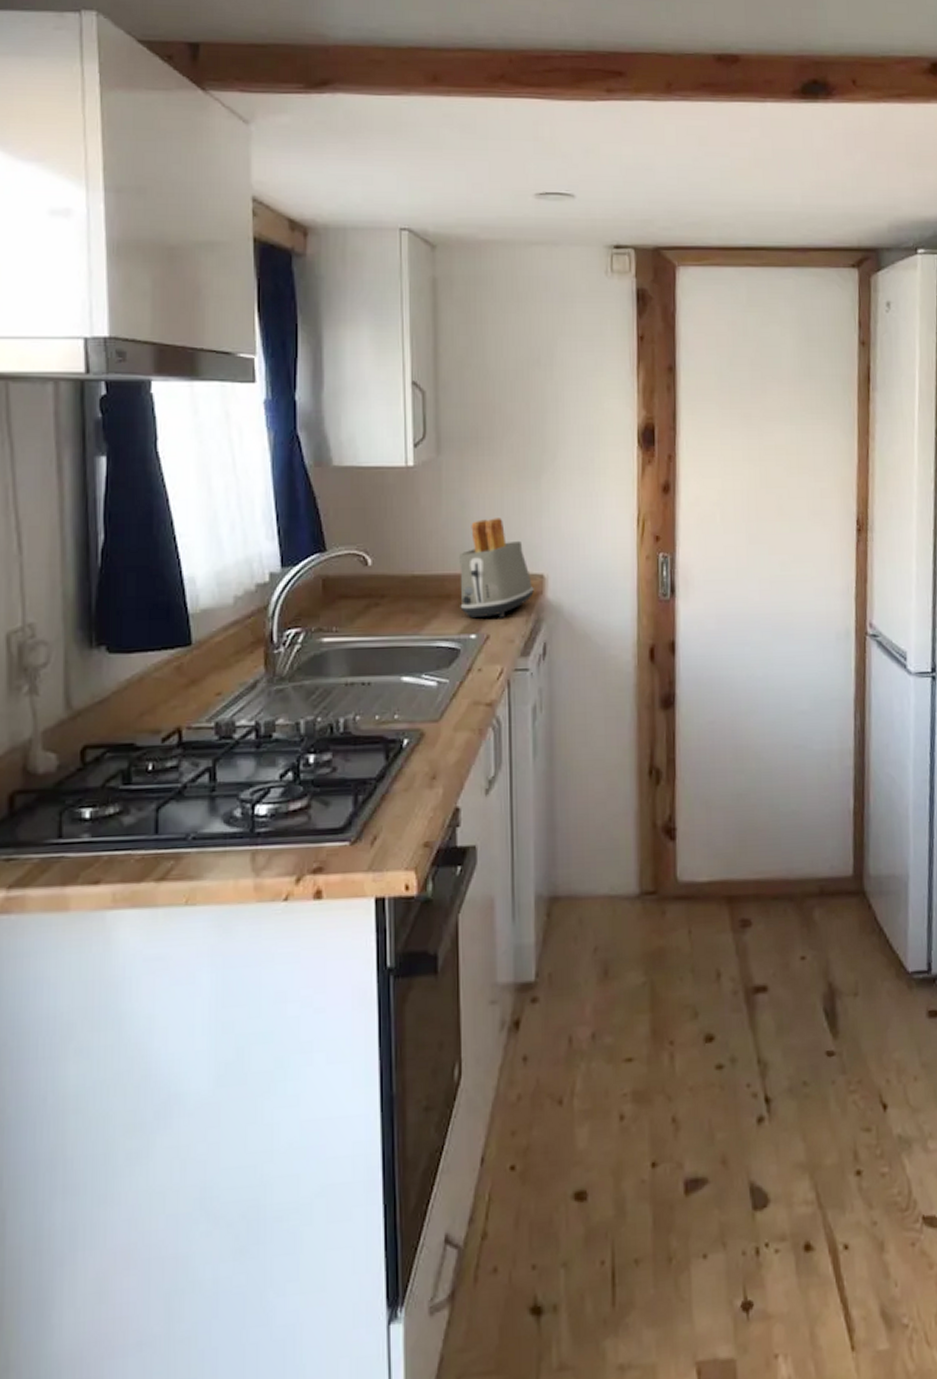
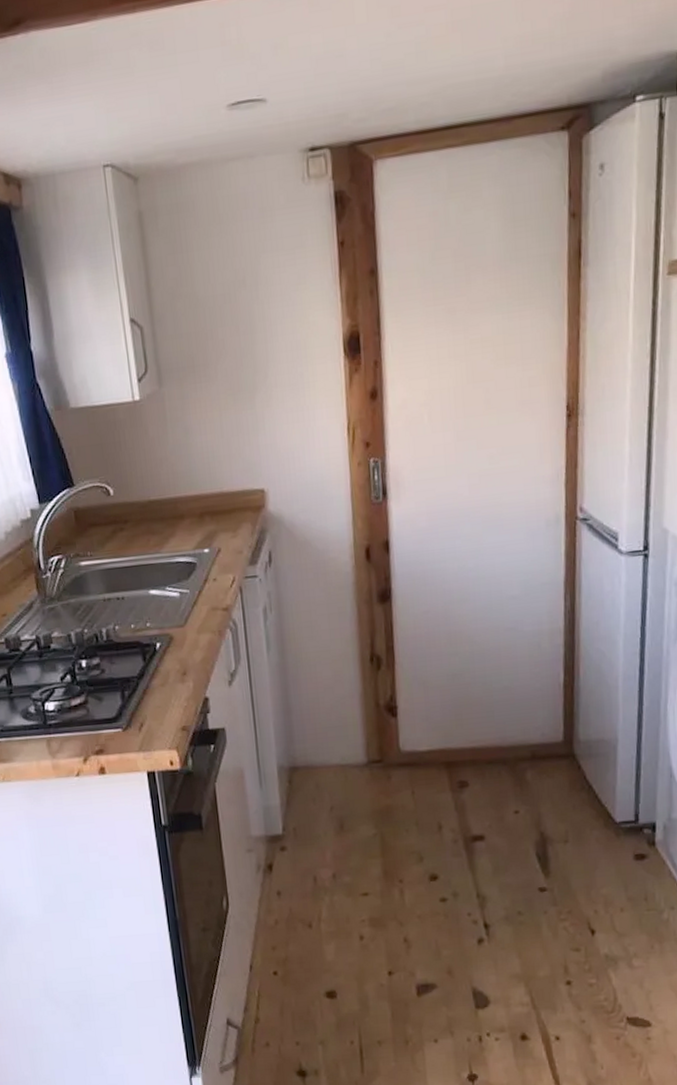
toaster: present [459,518,534,618] -> none [188,440,257,534]

